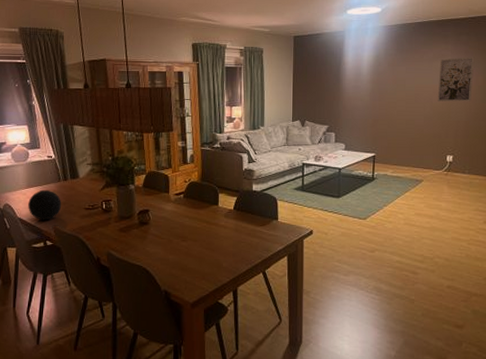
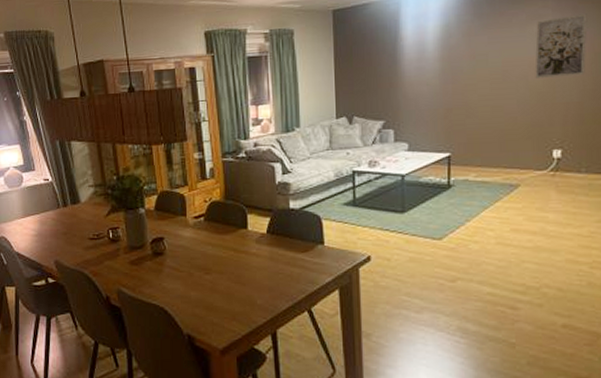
decorative orb: present [28,189,62,221] -> none [25,218,63,254]

